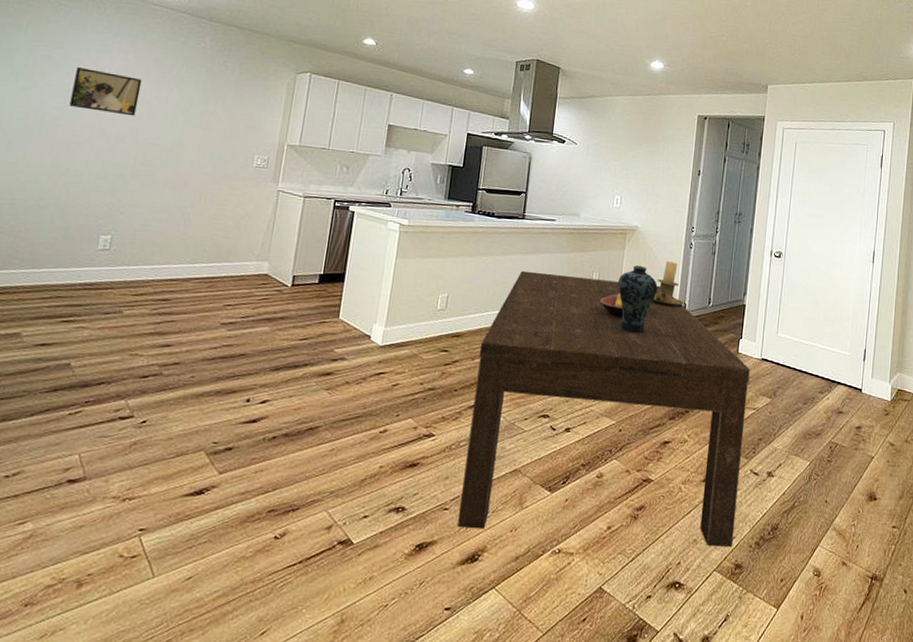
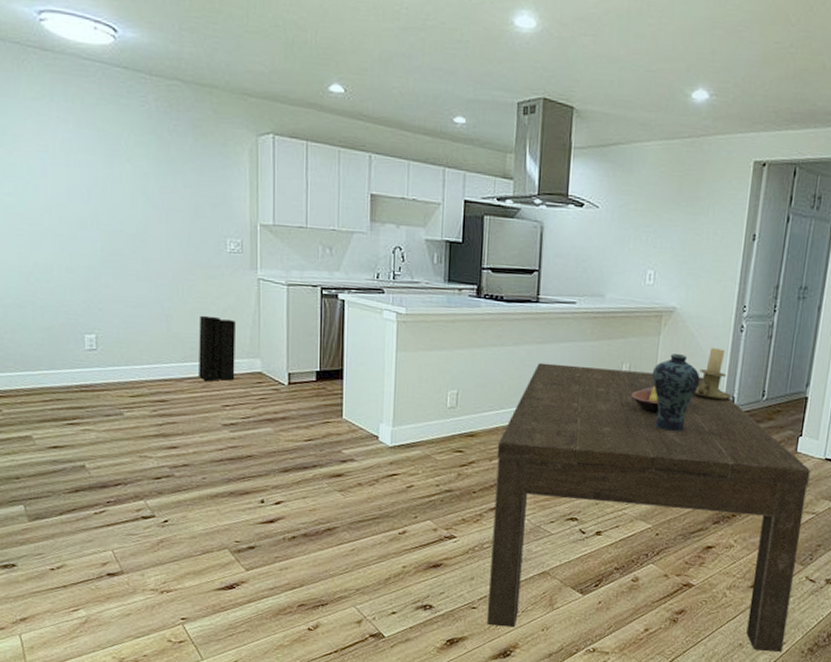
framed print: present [69,67,142,116] -> none [19,144,91,199]
speaker: none [206,221,252,283] -> present [199,315,237,382]

